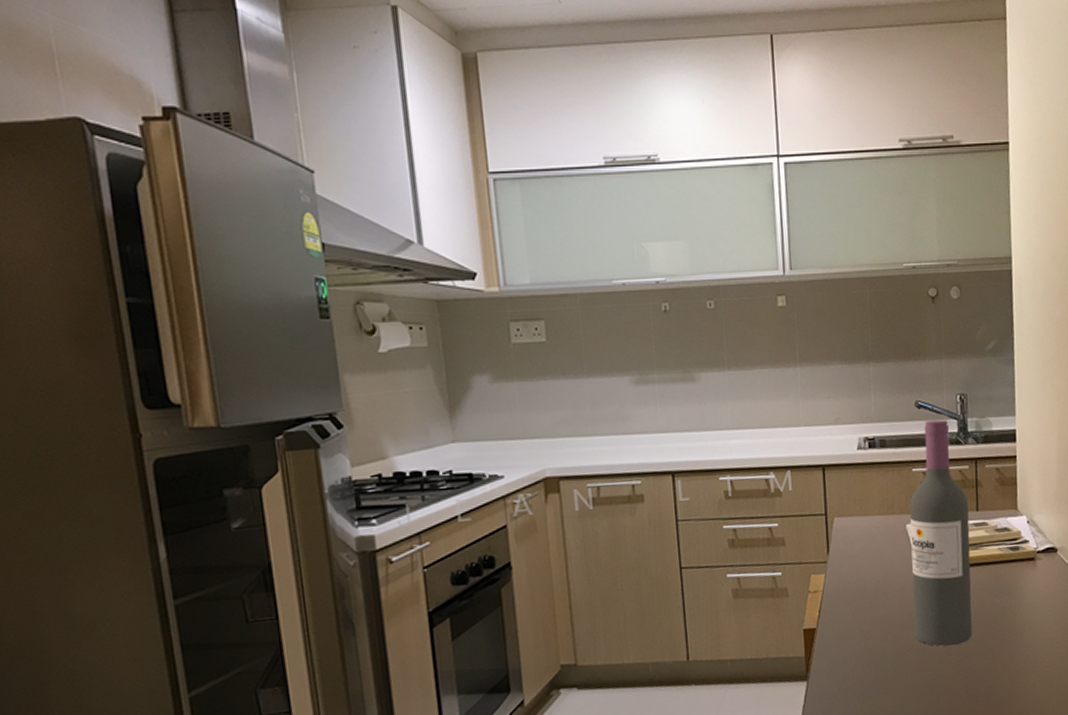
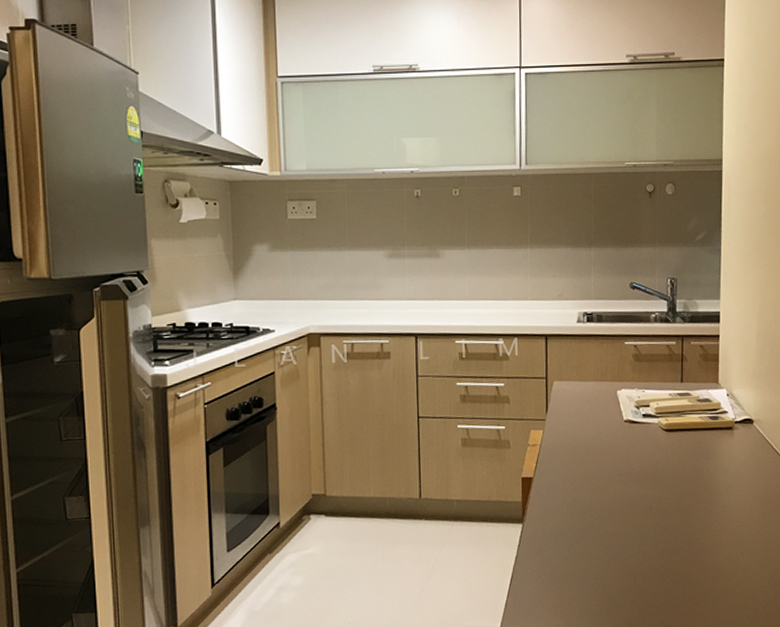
wine bottle: present [909,419,973,647] -> none [620,299,674,501]

